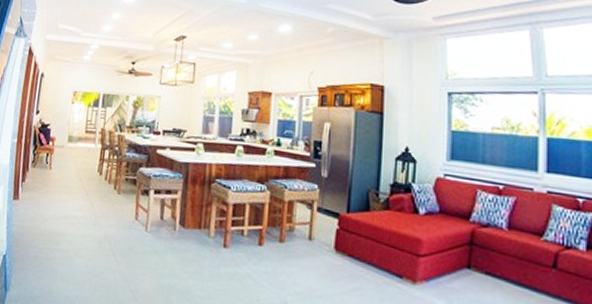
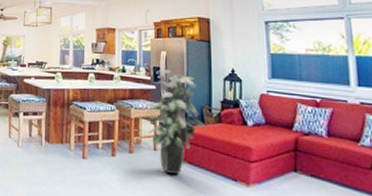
indoor plant: none [304,144,371,269] -> present [149,69,206,175]

